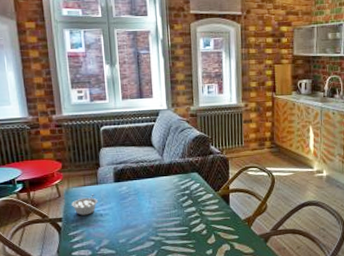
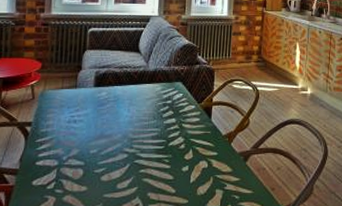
legume: present [71,194,98,216] -> none [44,98,74,121]

